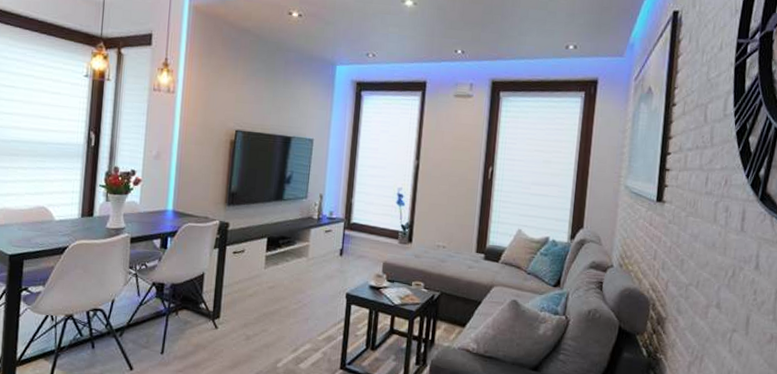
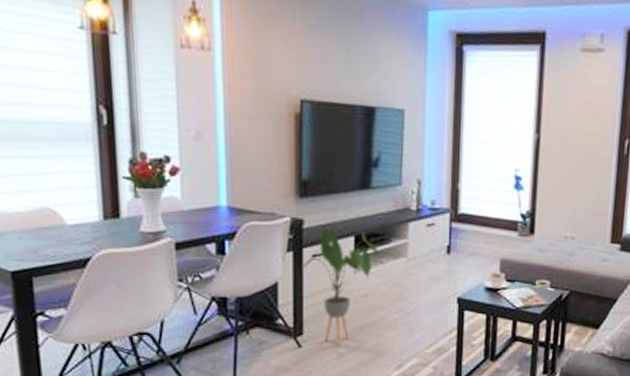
house plant: none [224,231,287,329] -> present [302,229,381,346]

